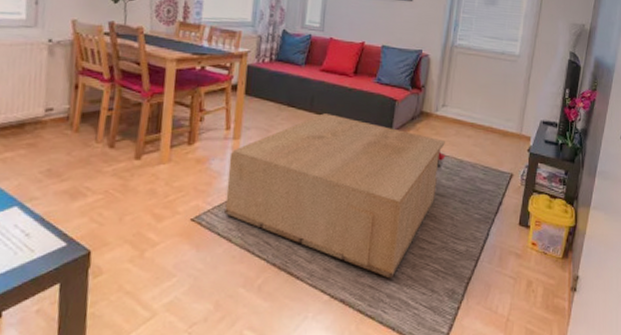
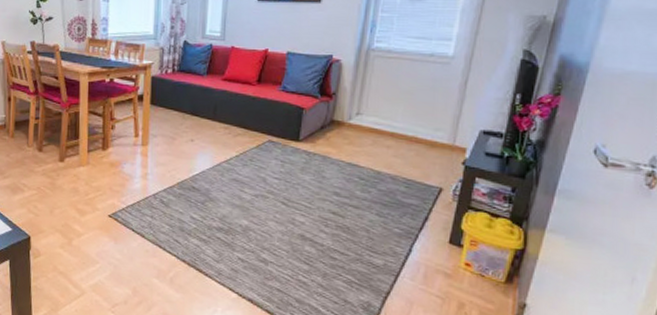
coffee table: present [224,113,446,279] -> none [137,122,360,285]

